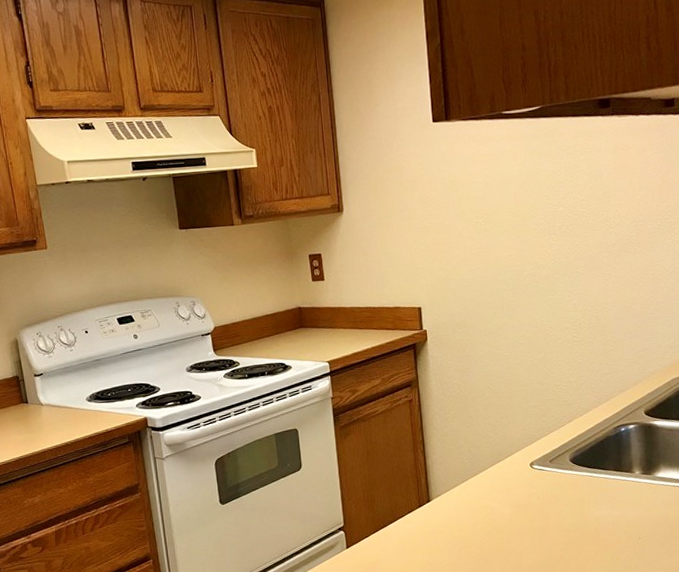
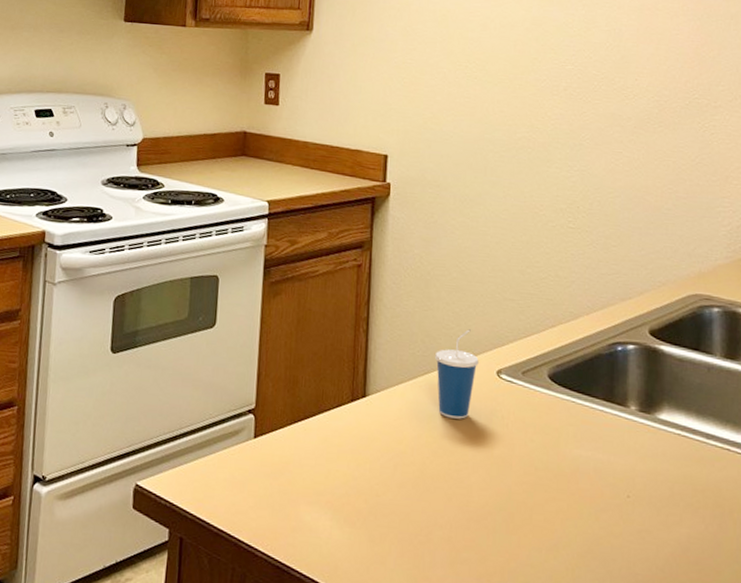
cup: none [479,435,515,506] -> present [434,329,479,419]

